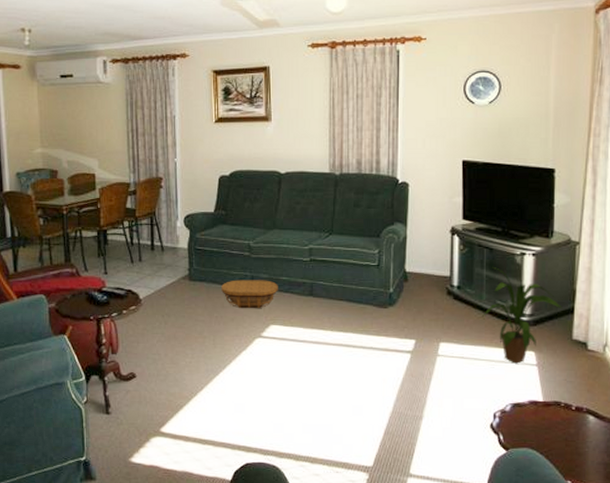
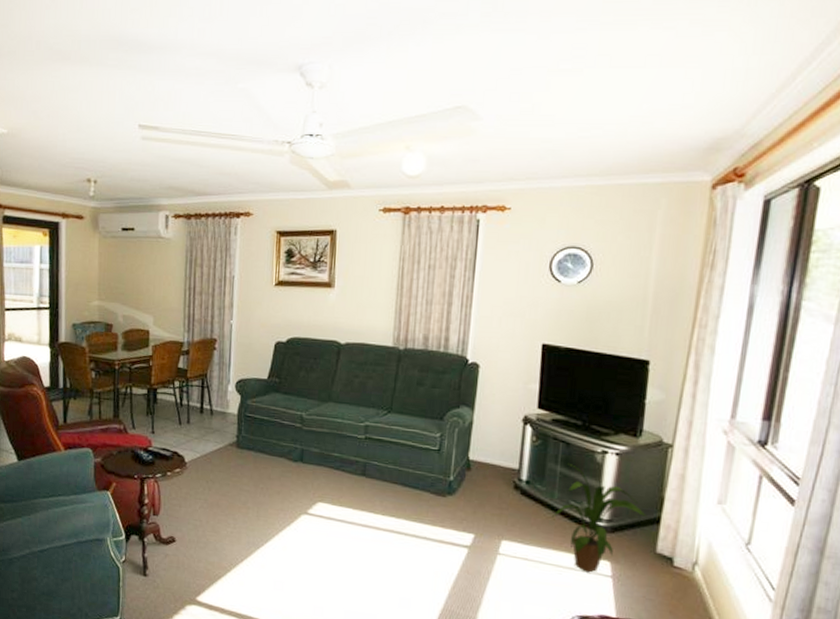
basket: present [221,280,278,309] -> none [269,451,329,484]

